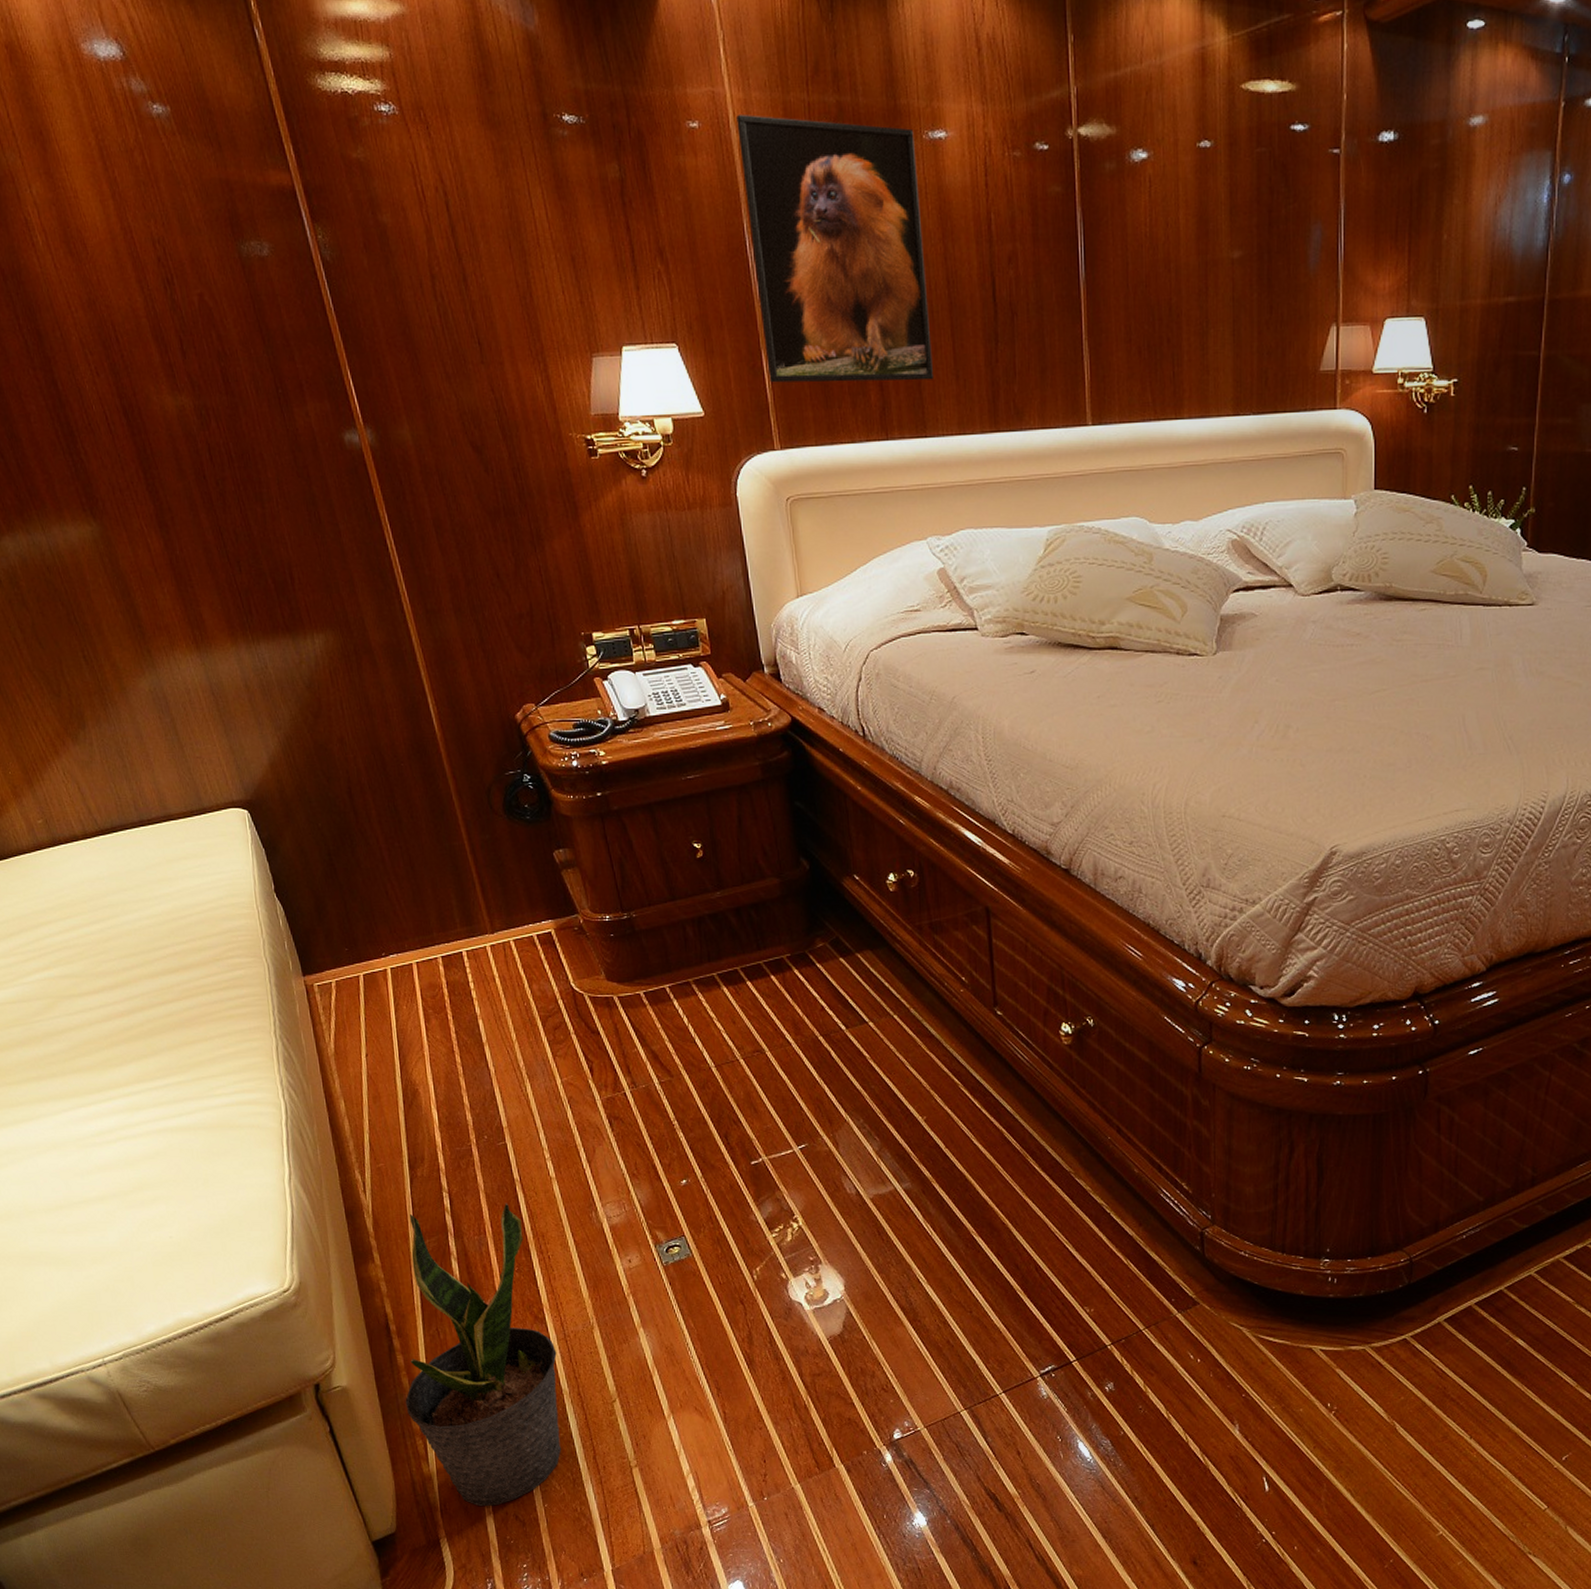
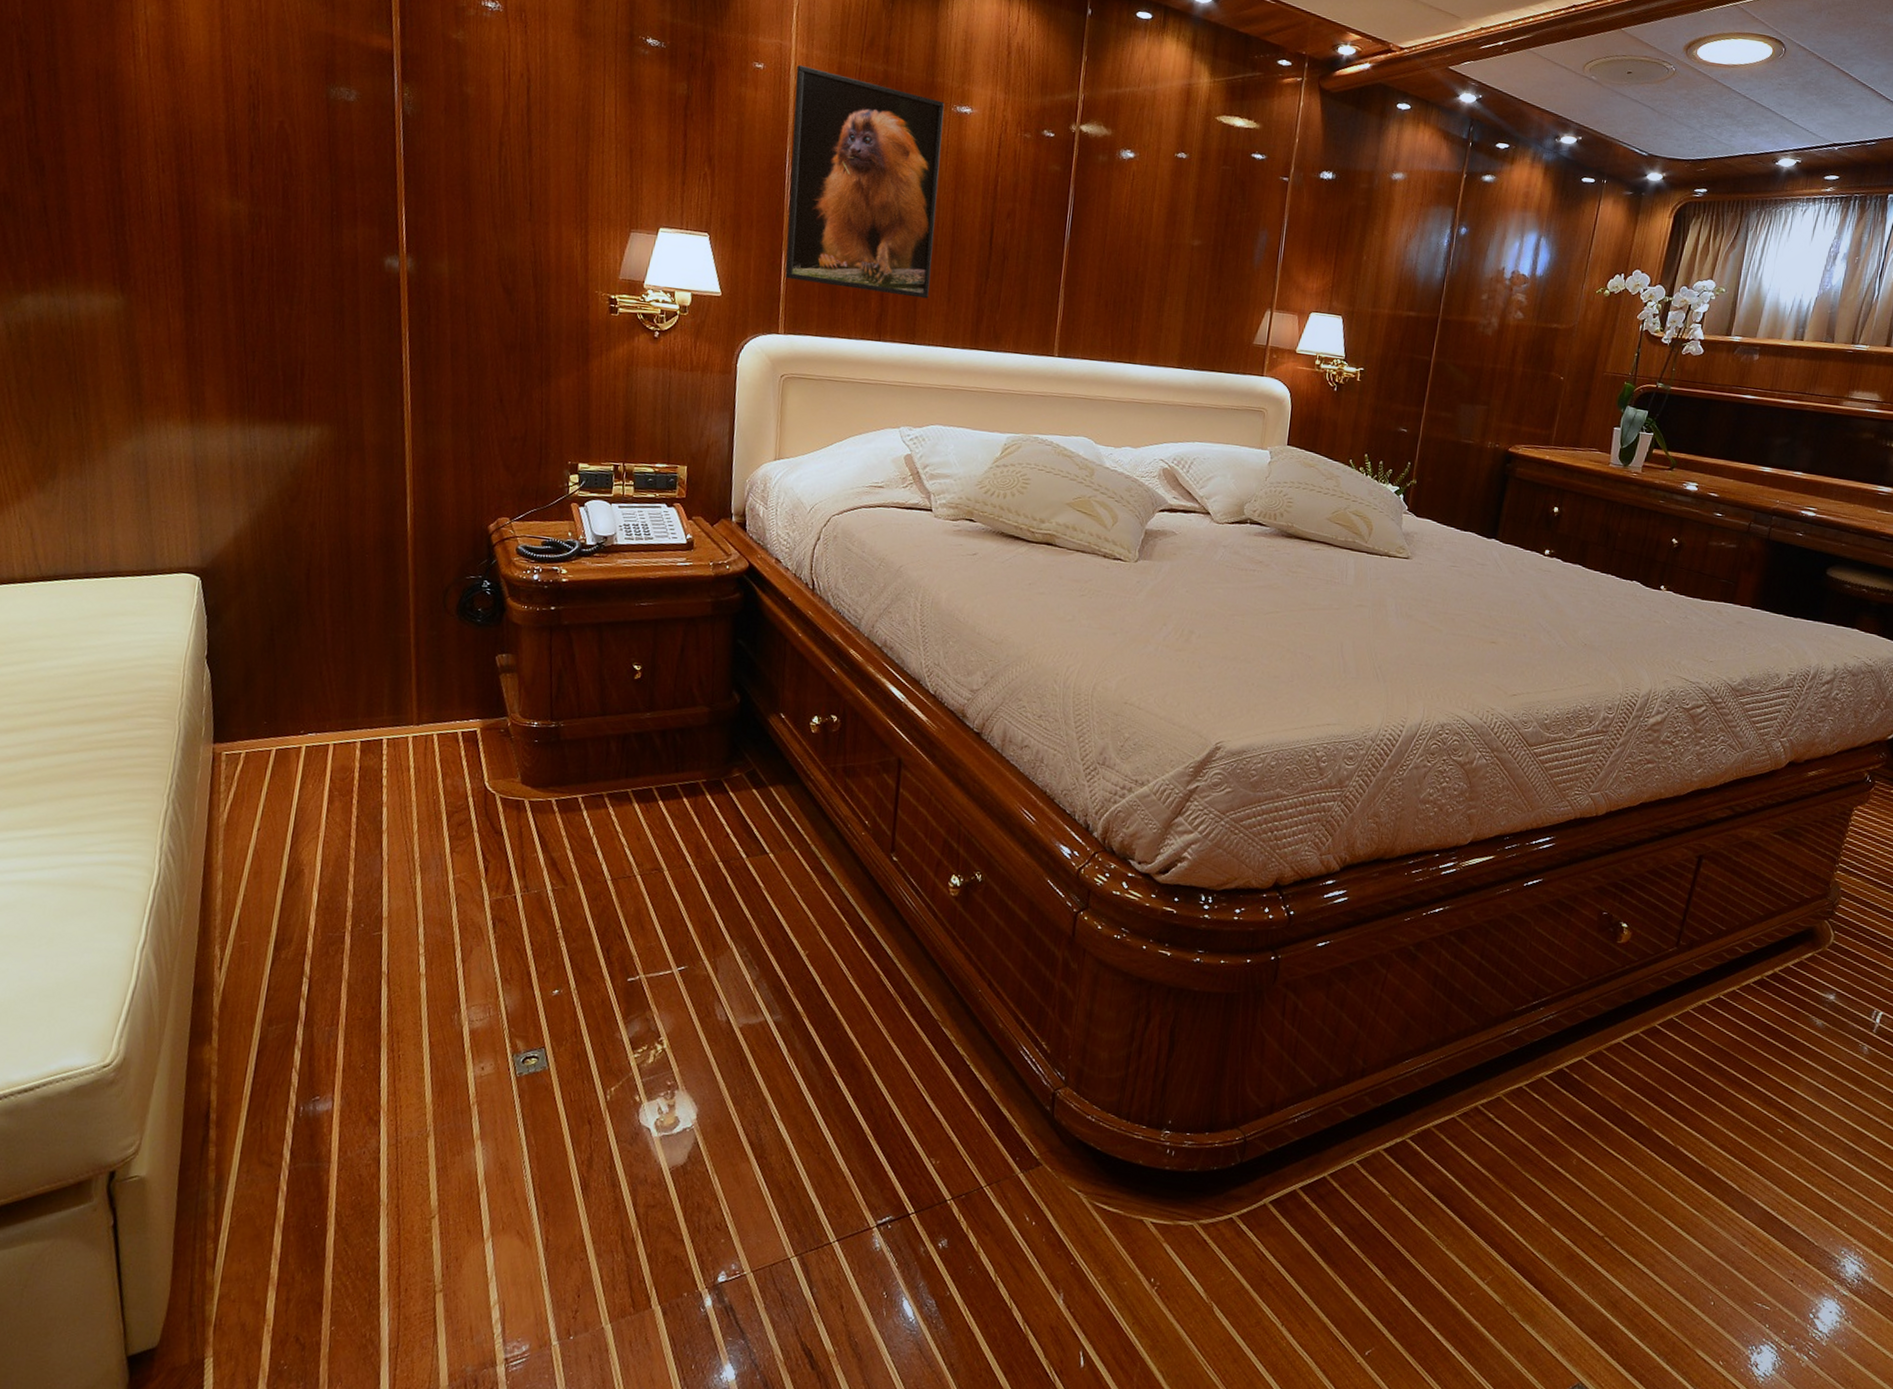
potted plant: present [405,1203,562,1506] -> none [205,995,384,1325]

